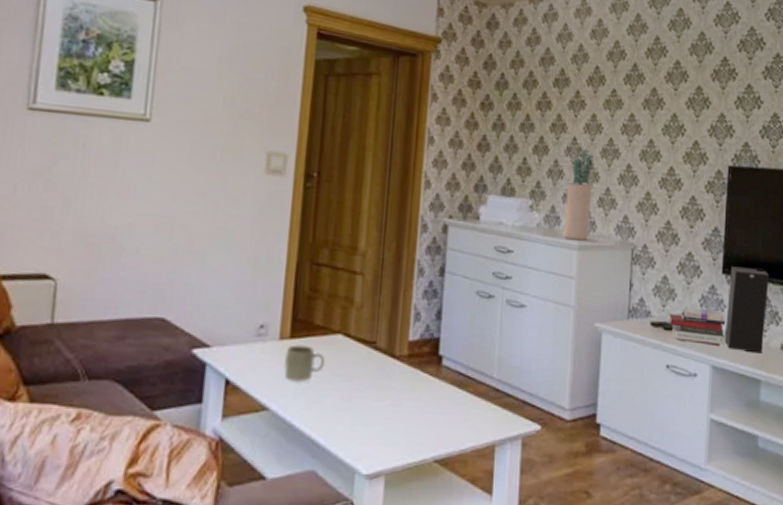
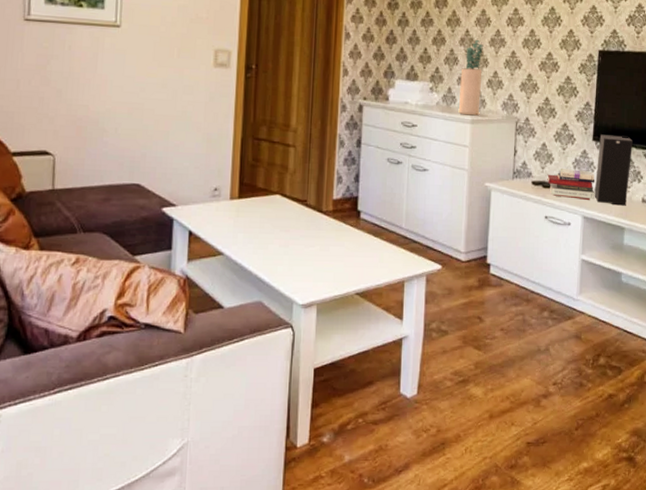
mug: present [284,345,325,383] -> none [234,203,266,234]

